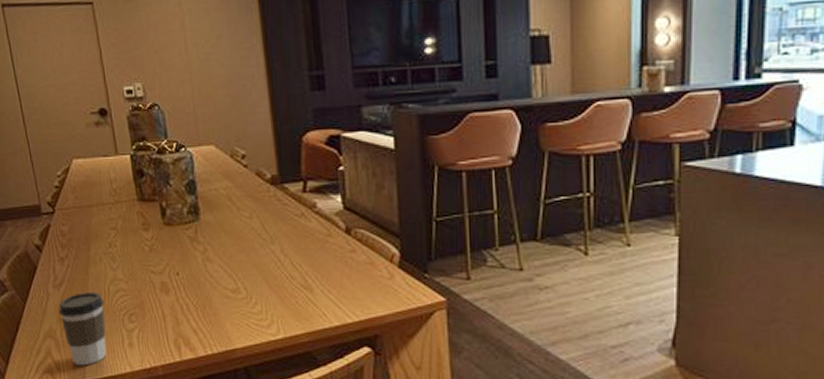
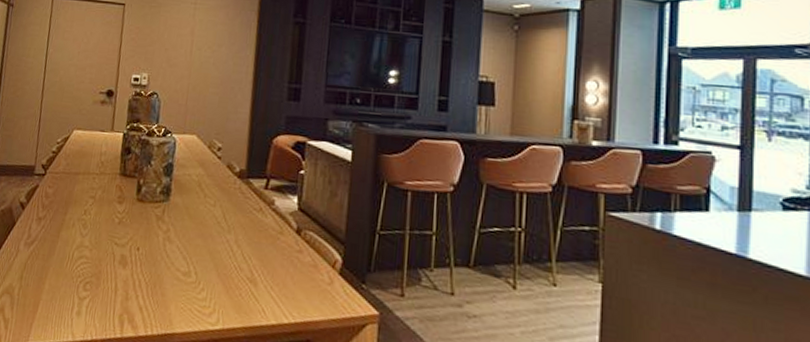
coffee cup: present [59,292,107,366] -> none [21,253,66,328]

